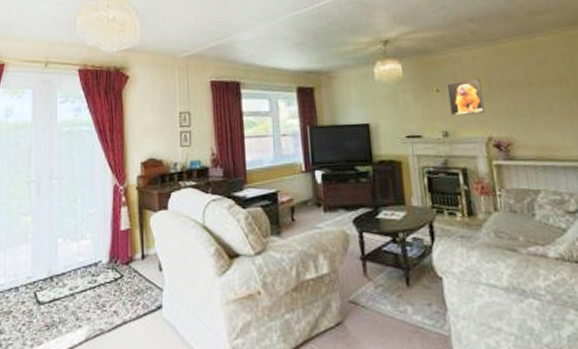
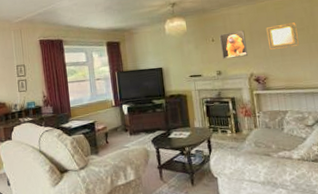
home mirror: none [509,71,555,106] -> present [266,22,299,50]

